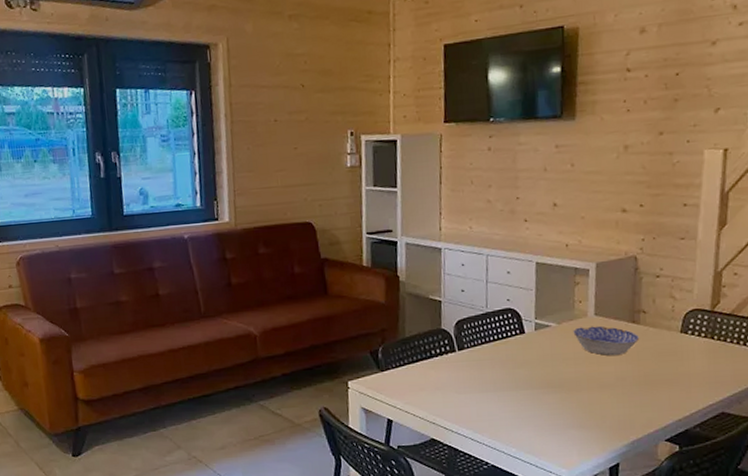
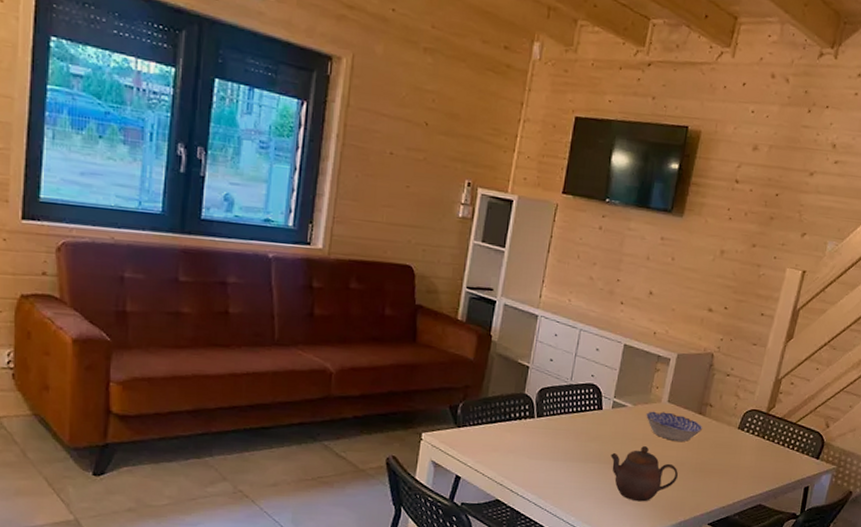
teapot: none [542,365,622,425] -> present [610,446,679,502]

